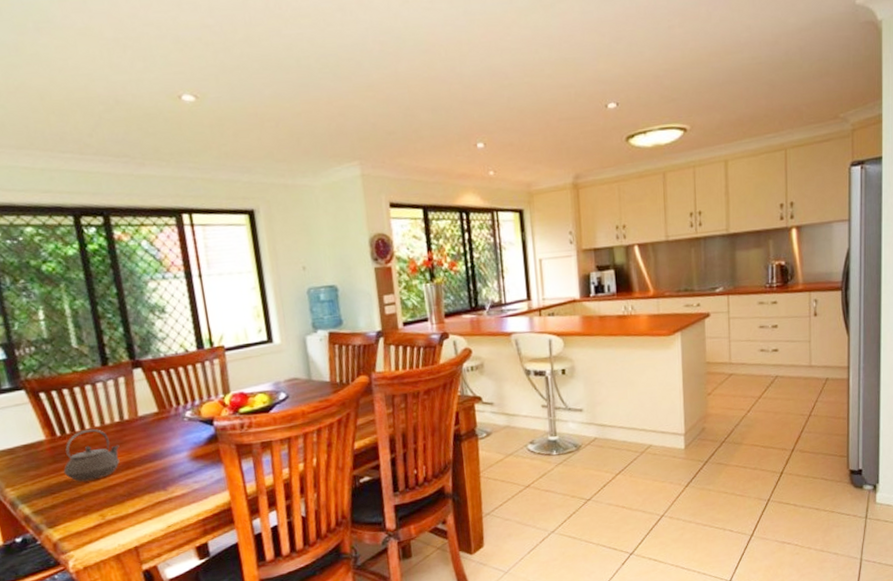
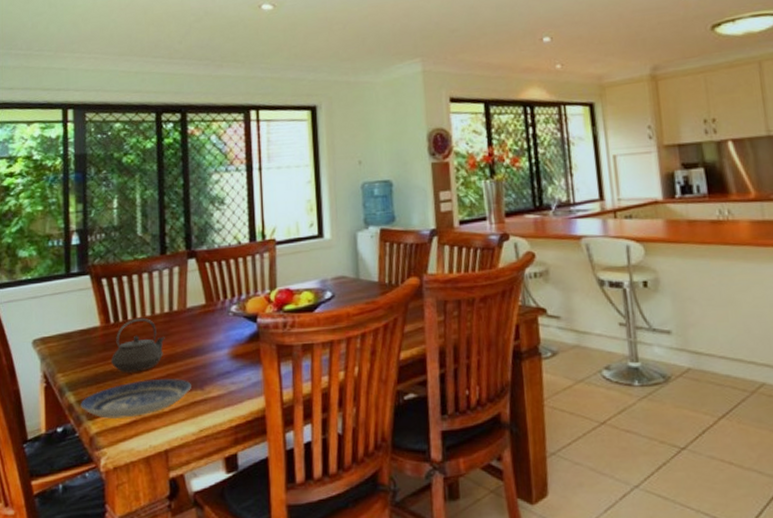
plate: none [37,482,154,525] -> present [81,378,191,419]

